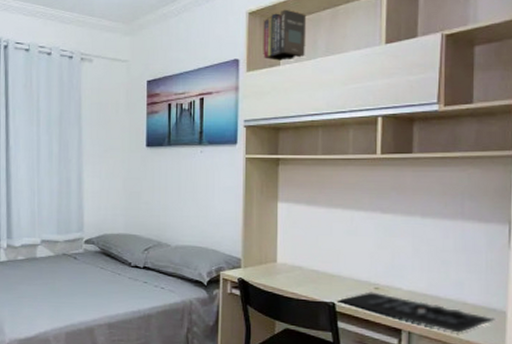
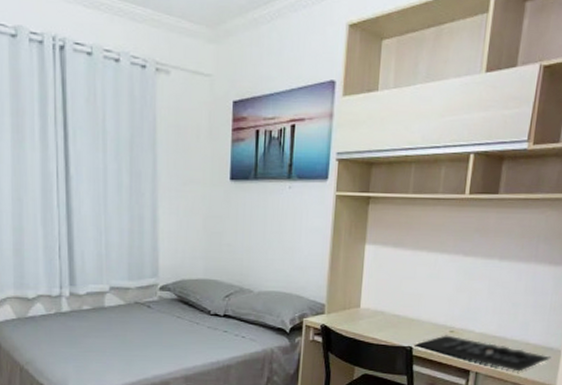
books: present [264,9,305,61] -> none [362,23,409,85]

